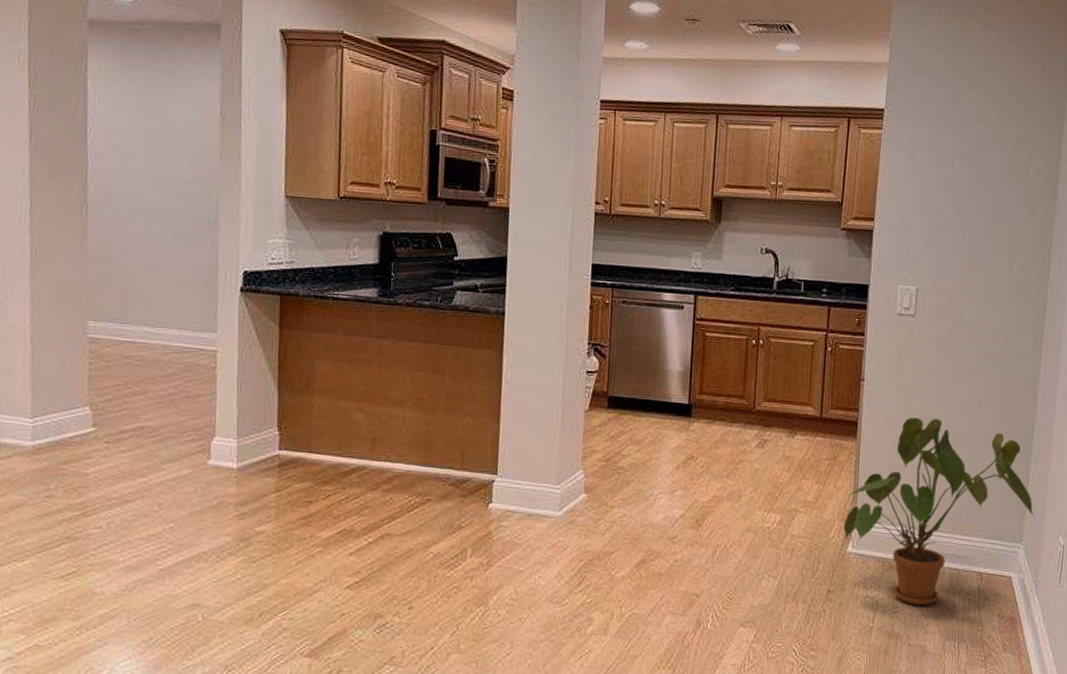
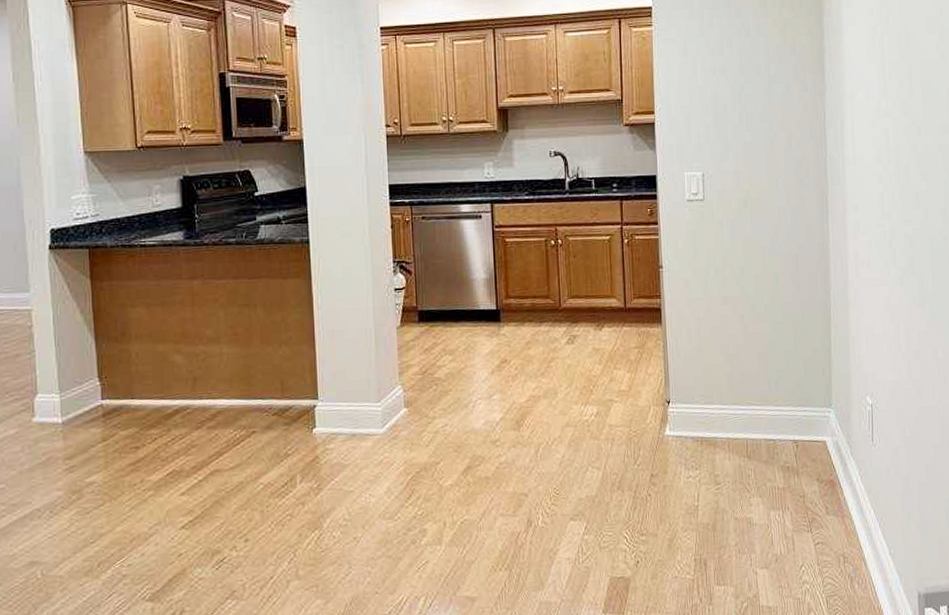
house plant: present [843,417,1035,605] -> none [658,295,841,479]

